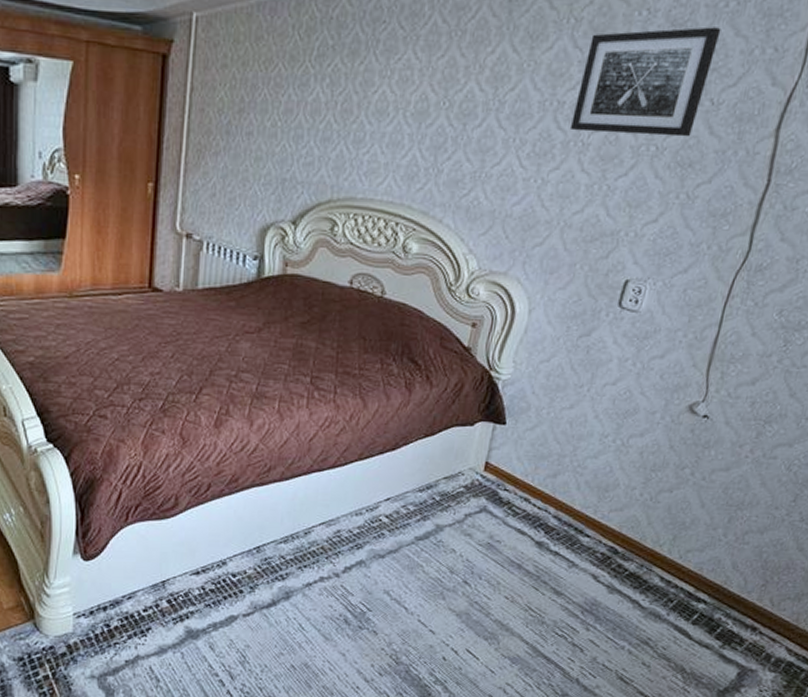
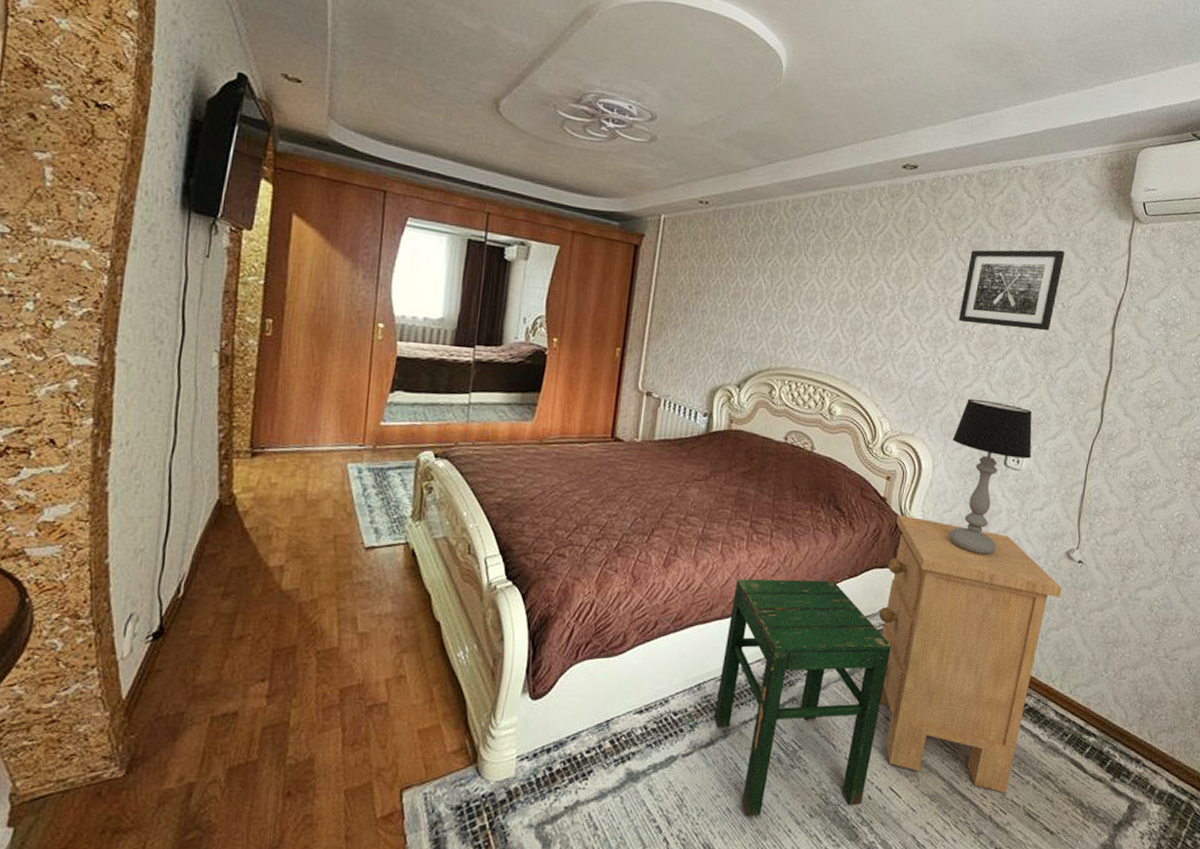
stool: none [275,438,472,674] -> present [714,578,891,817]
nightstand: none [458,365,680,658] -> present [878,514,1062,793]
table lamp: none [545,227,659,411] -> present [949,398,1032,556]

